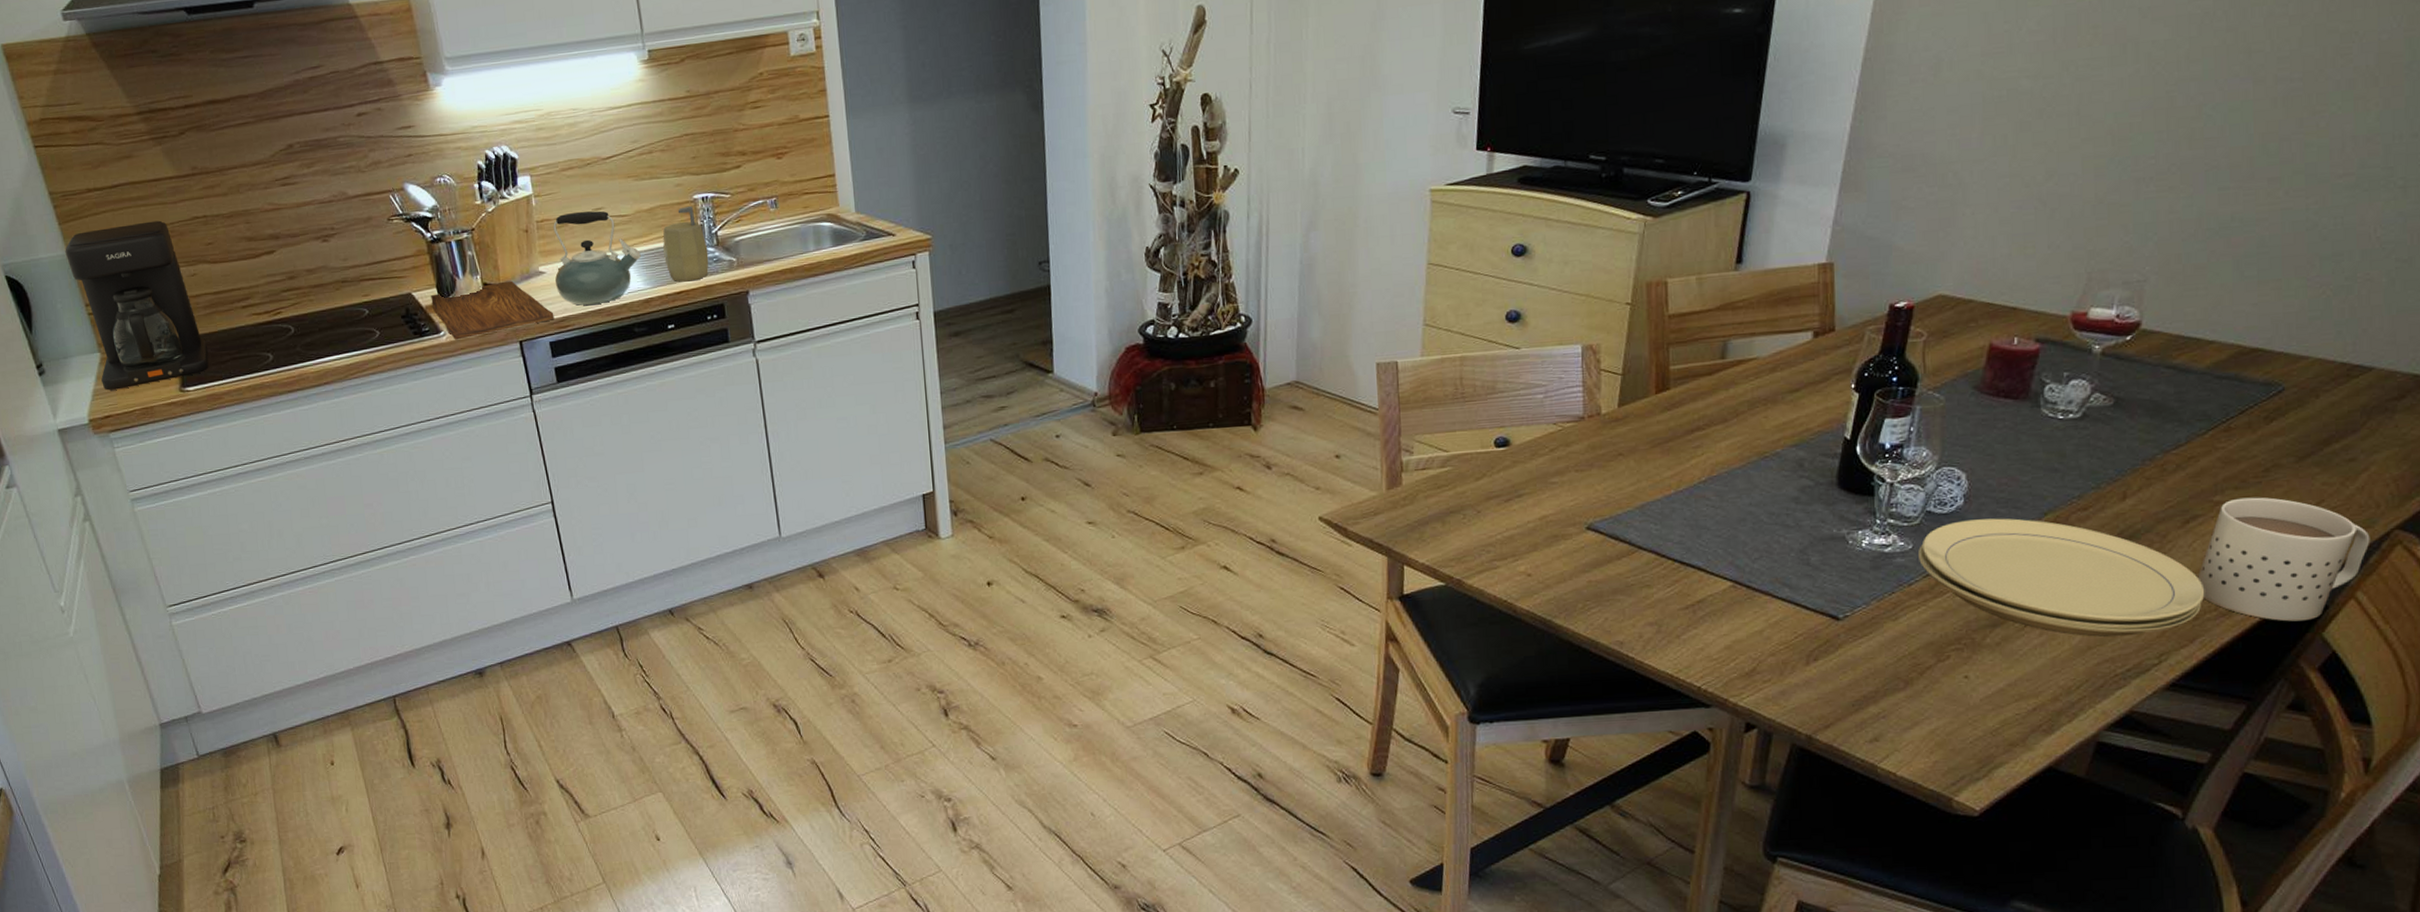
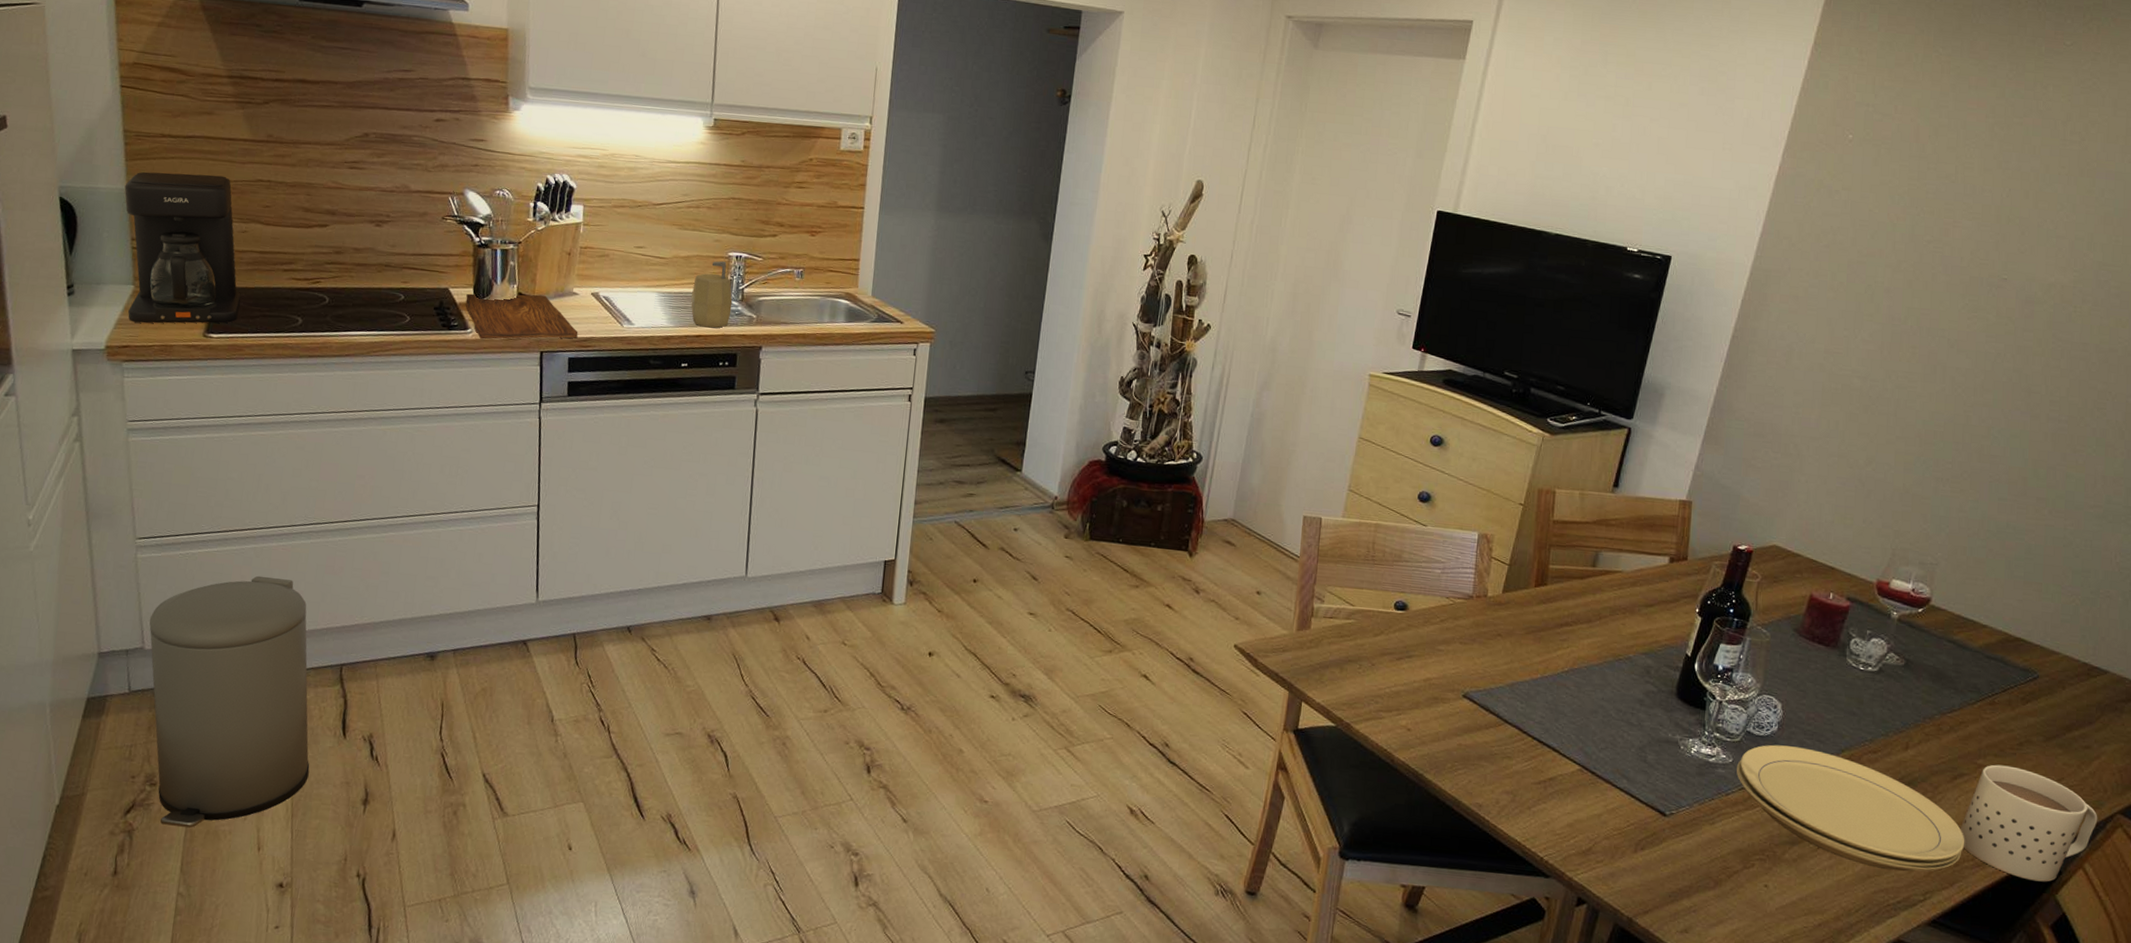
pedal bin: none [199,621,388,877] -> present [149,575,310,828]
kettle: present [553,210,641,306] -> none [585,245,670,332]

